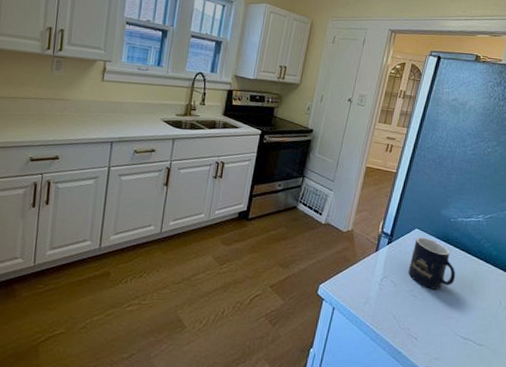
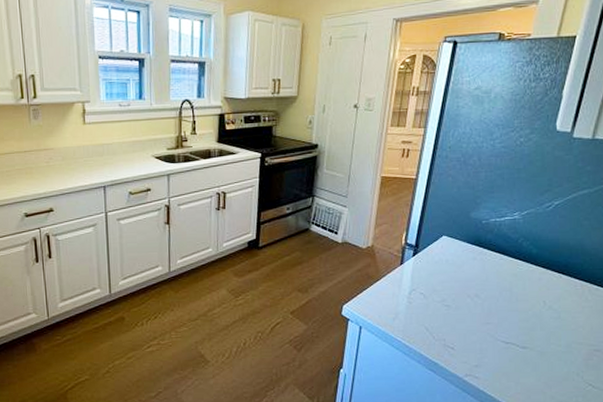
mug: present [408,237,456,290] -> none [438,244,492,297]

